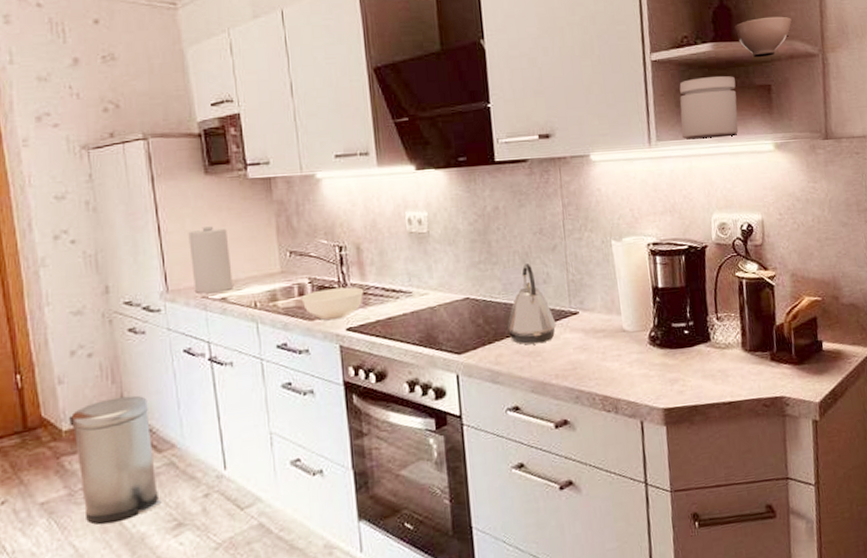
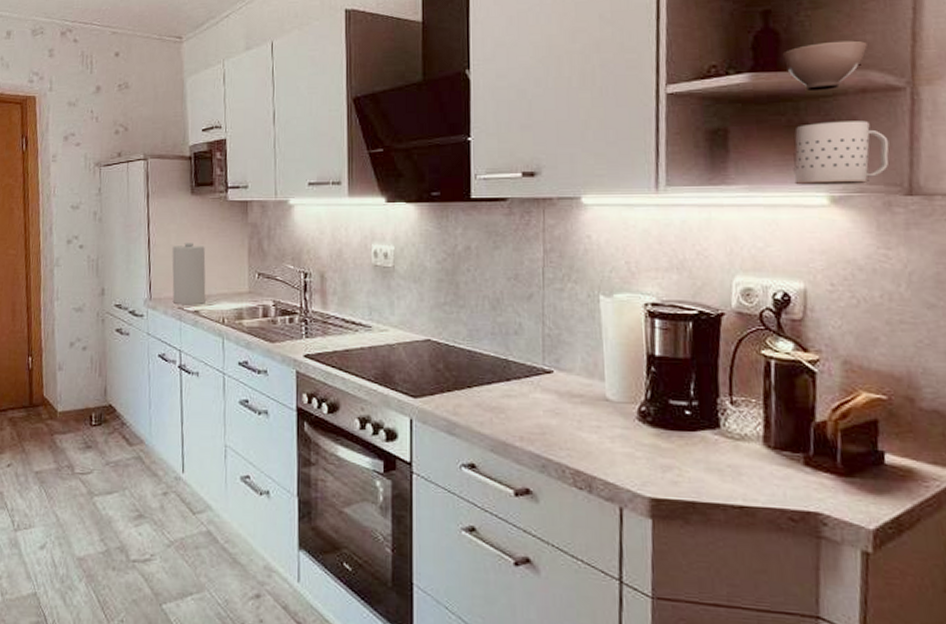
pedal bin: present [69,395,162,525] -> none [63,389,128,502]
bowl: present [301,287,364,321] -> none [264,313,325,345]
kettle: present [506,263,557,345] -> none [469,311,526,400]
jar: present [679,76,738,140] -> none [700,113,779,186]
mug: none [747,81,812,135] -> present [794,120,890,185]

